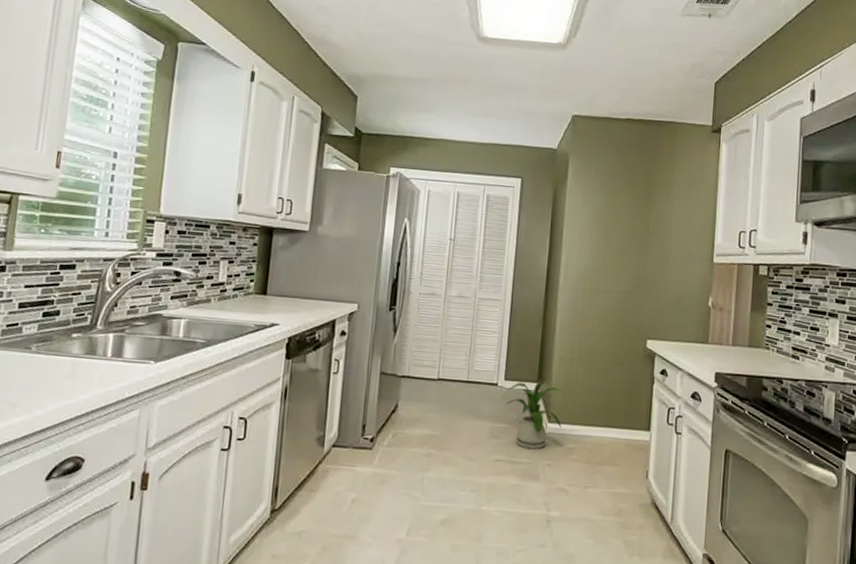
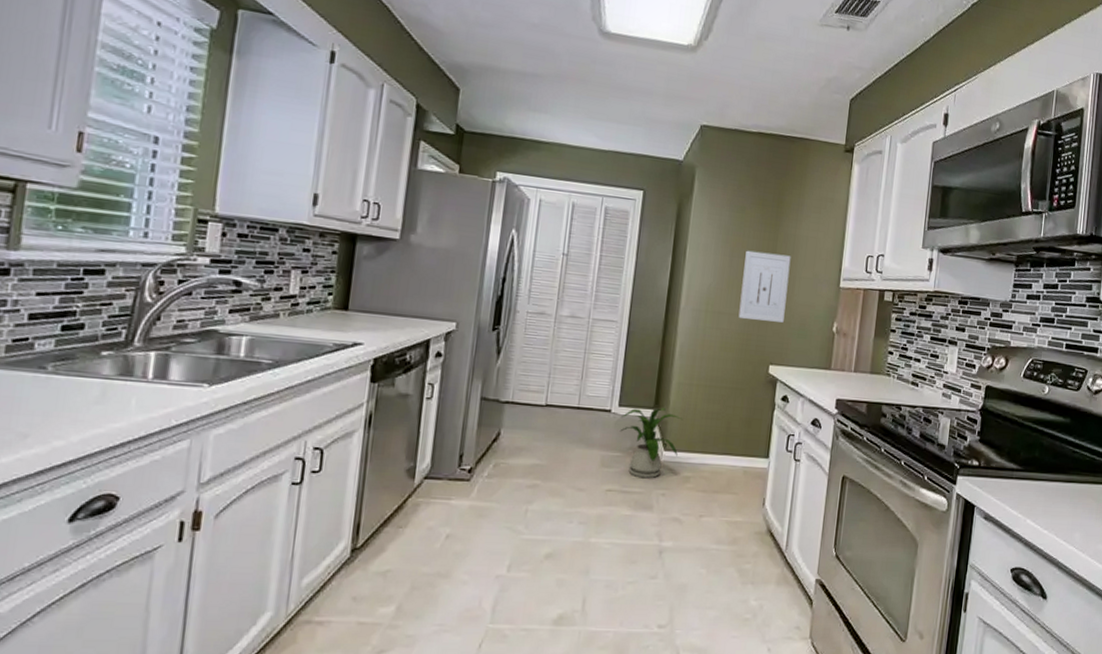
wall art: none [615,230,664,298] -> present [738,250,791,323]

